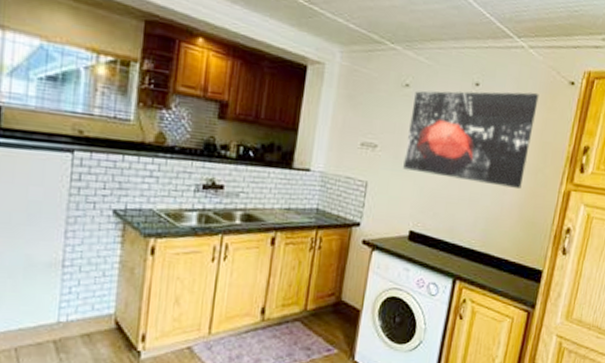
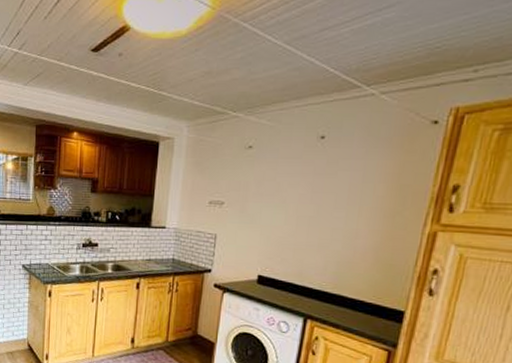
wall art: present [403,91,539,188] -> none [249,137,394,232]

